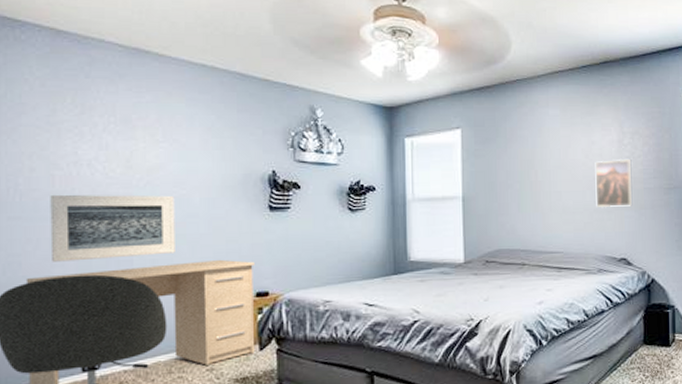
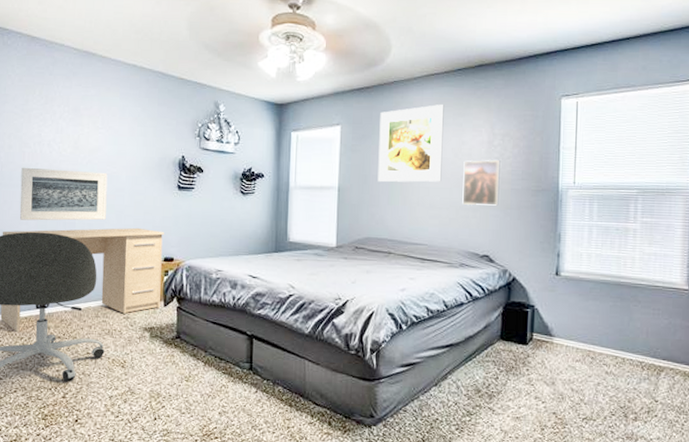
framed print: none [504,104,573,189] -> present [378,104,444,182]

